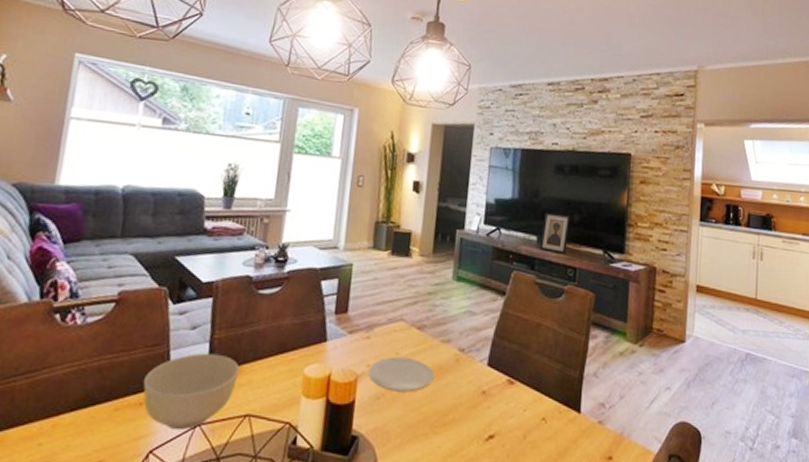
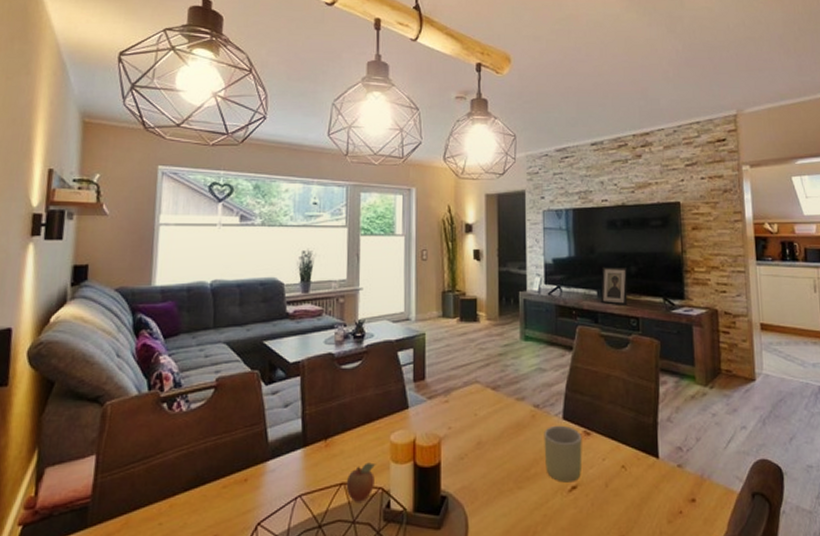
bowl: present [142,353,240,429] -> none [245,428,331,501]
fruit: none [250,395,286,436] -> present [346,462,376,502]
plate: present [368,356,435,392] -> none [450,417,514,451]
mug: none [464,371,505,431] -> present [544,425,583,483]

